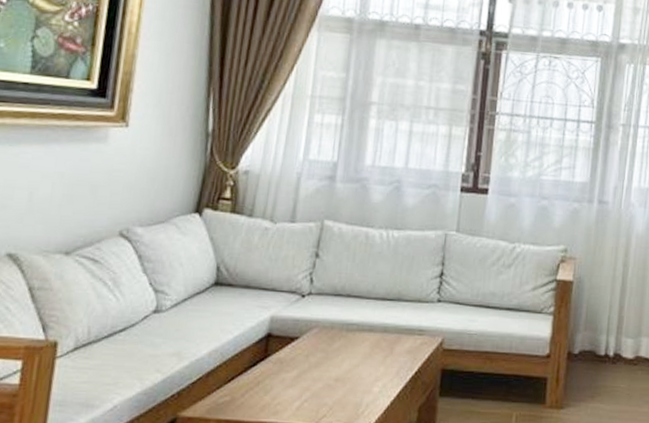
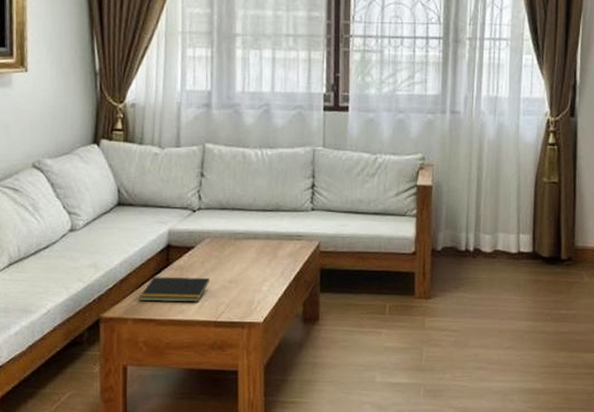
notepad: none [227,370,313,402] -> present [140,276,210,302]

